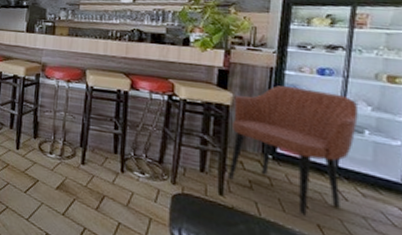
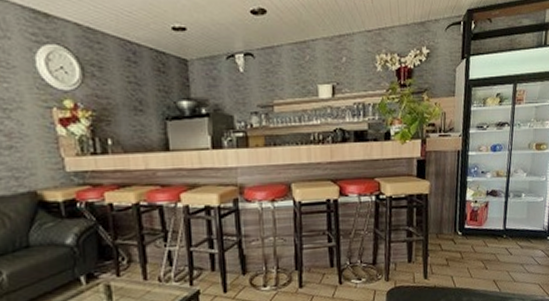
armchair: present [229,85,358,216] -> none [430,165,518,276]

